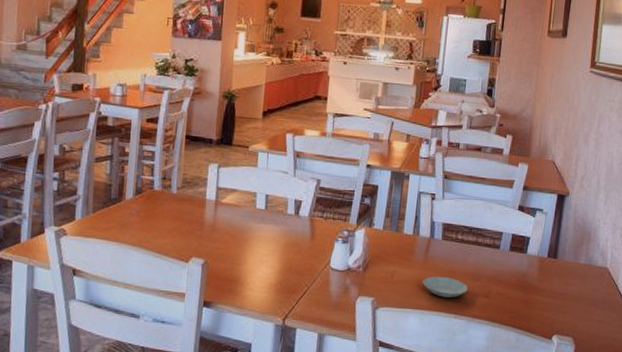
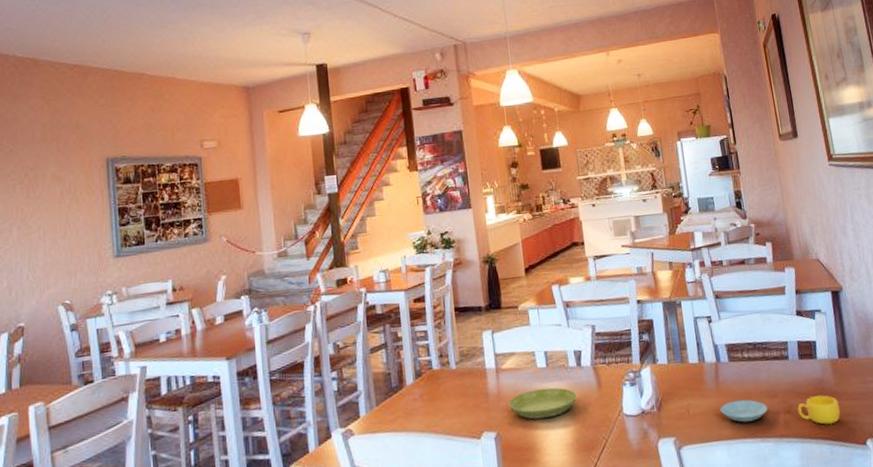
saucer: none [221,228,290,256] -> present [508,387,577,419]
cup: none [495,287,537,316] -> present [797,395,841,425]

